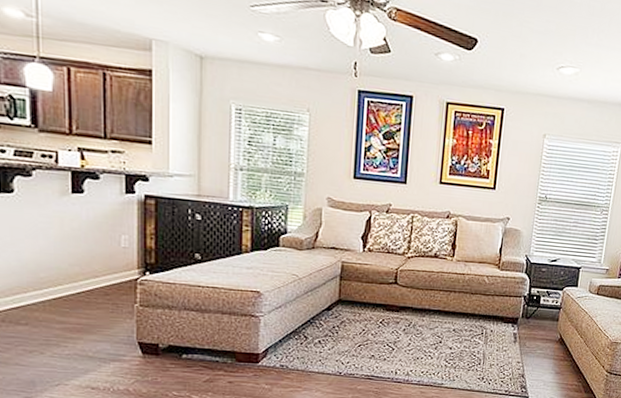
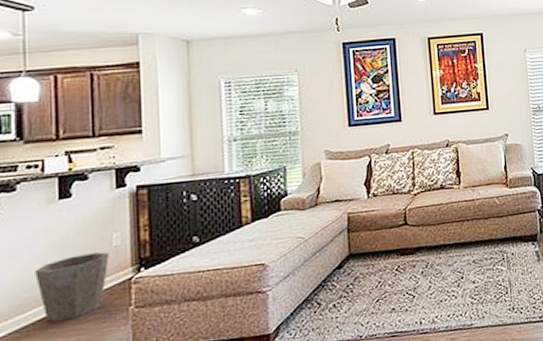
waste bin: none [50,248,117,304] -> present [35,251,109,322]

